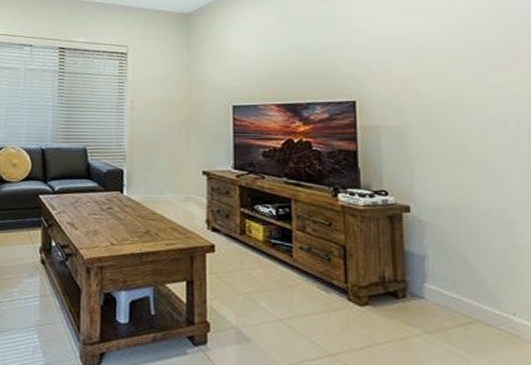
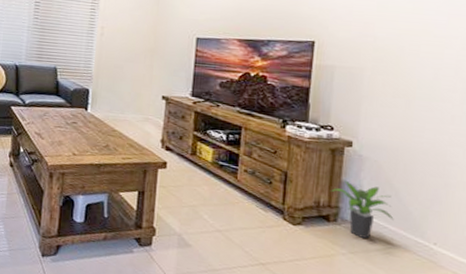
potted plant: none [393,250,466,316] -> present [329,180,394,239]

